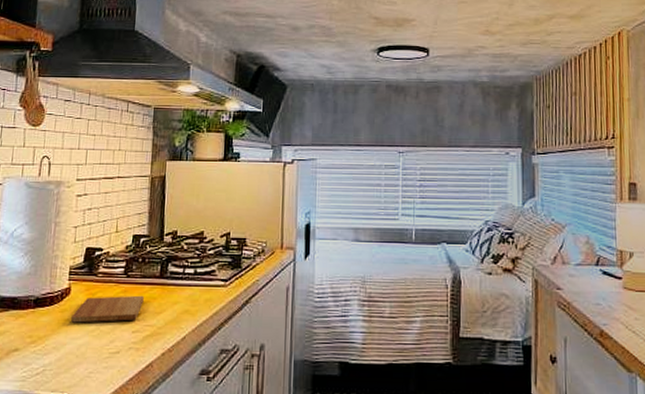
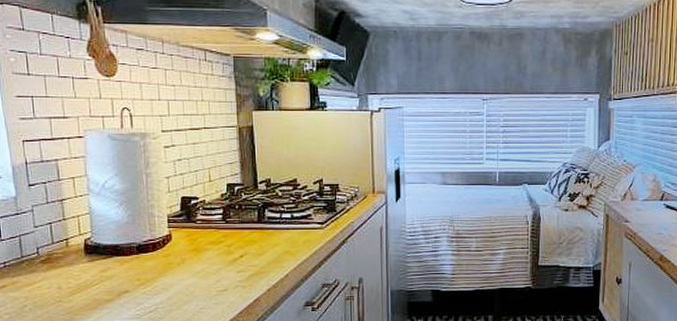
cutting board: present [71,295,144,323] -> none [176,239,245,266]

